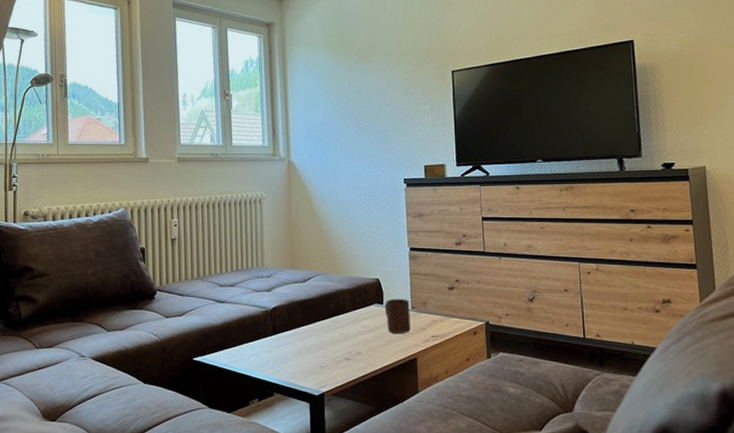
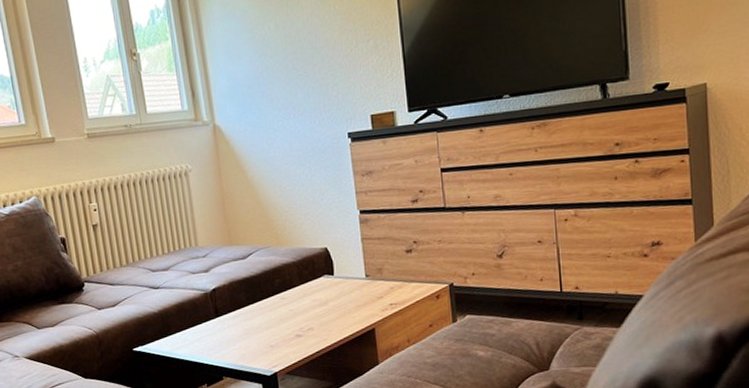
cup: present [384,298,410,333] -> none [335,267,366,305]

